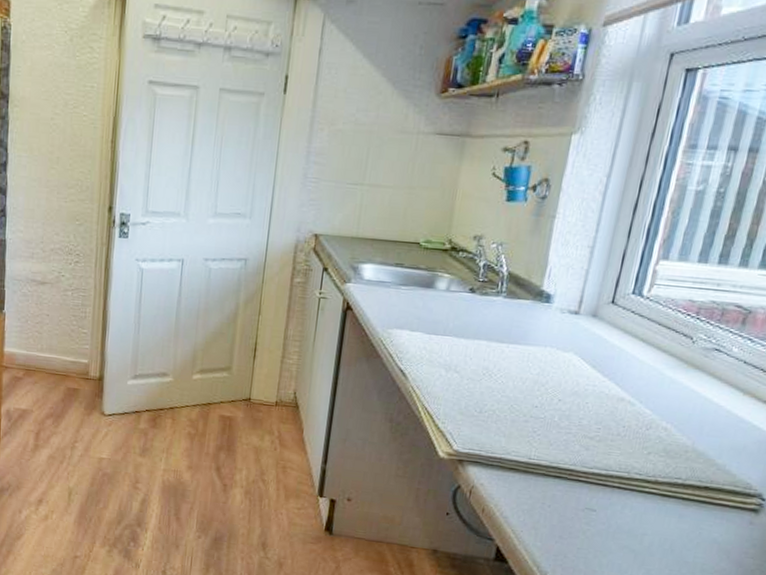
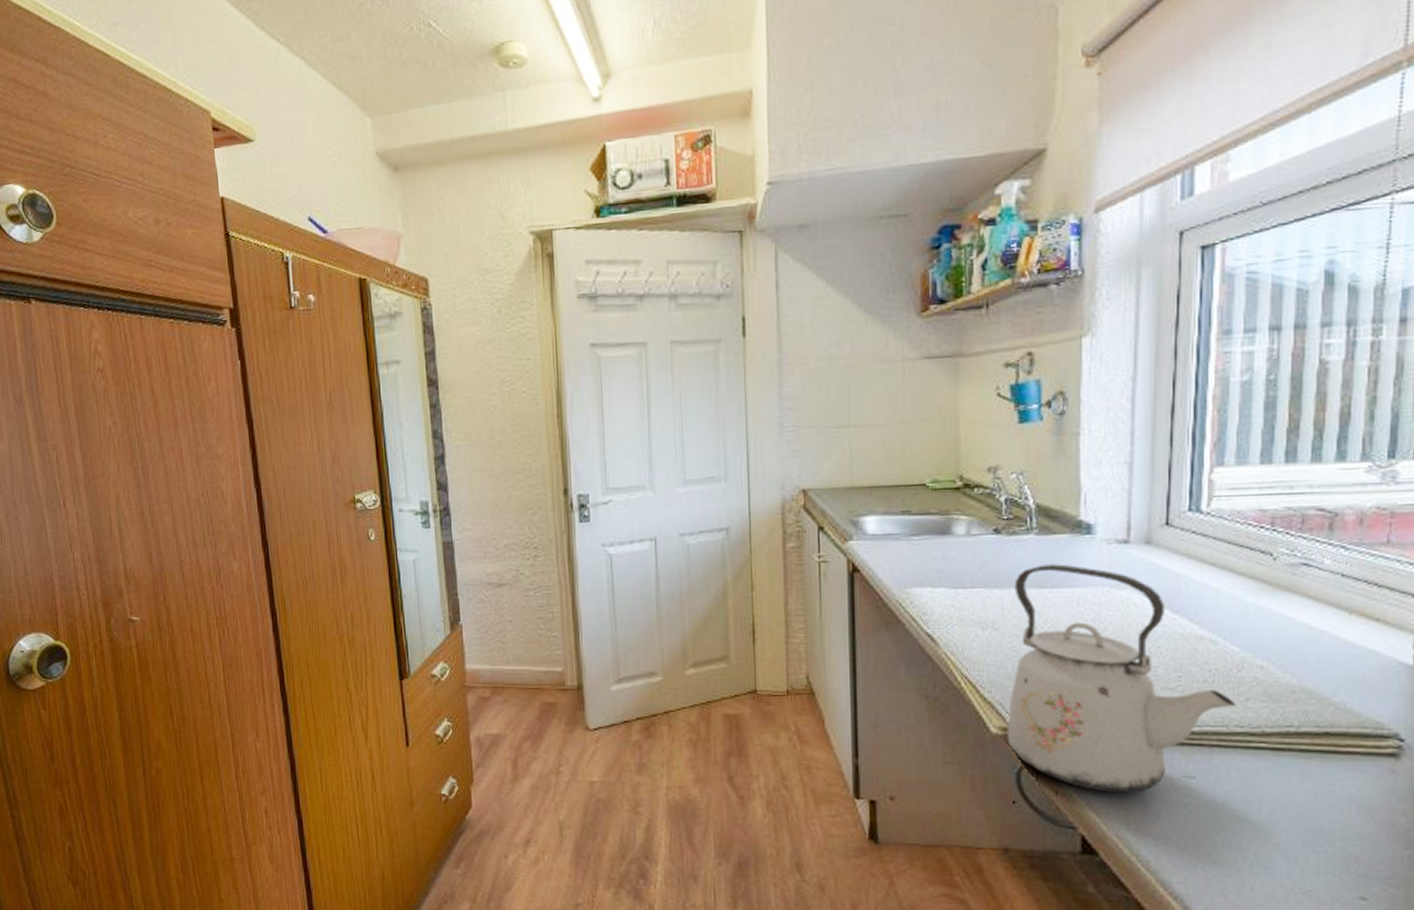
kettle: none [451,323,640,518] -> present [1007,564,1237,793]

